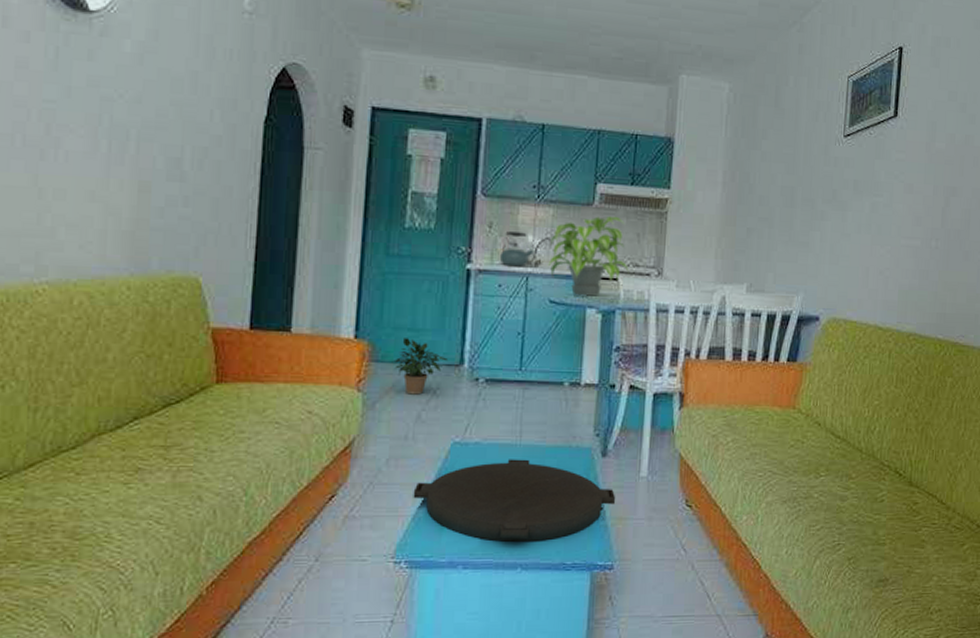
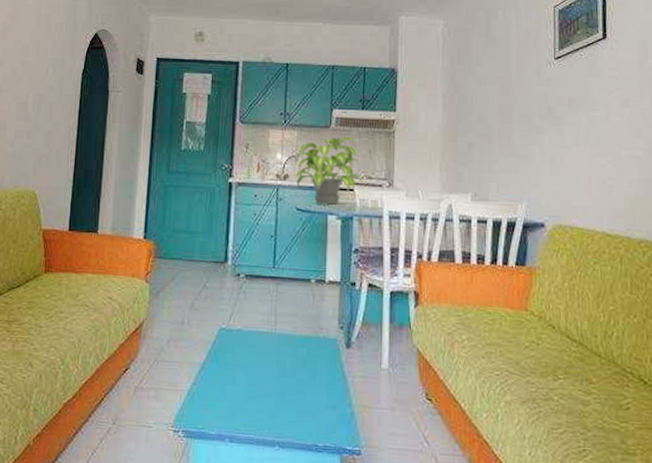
potted plant: present [392,338,449,395] -> none [172,239,216,287]
tray: present [413,459,616,542] -> none [188,345,361,423]
kettle: present [499,231,535,267] -> none [254,151,283,180]

